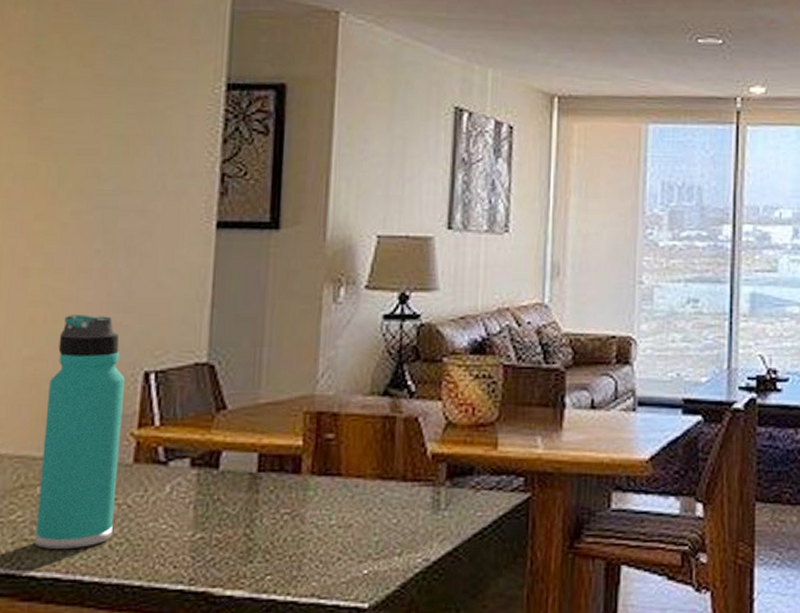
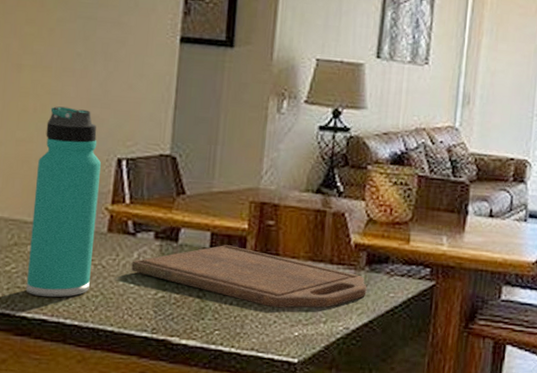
cutting board: none [162,468,449,541] -> present [131,245,367,308]

